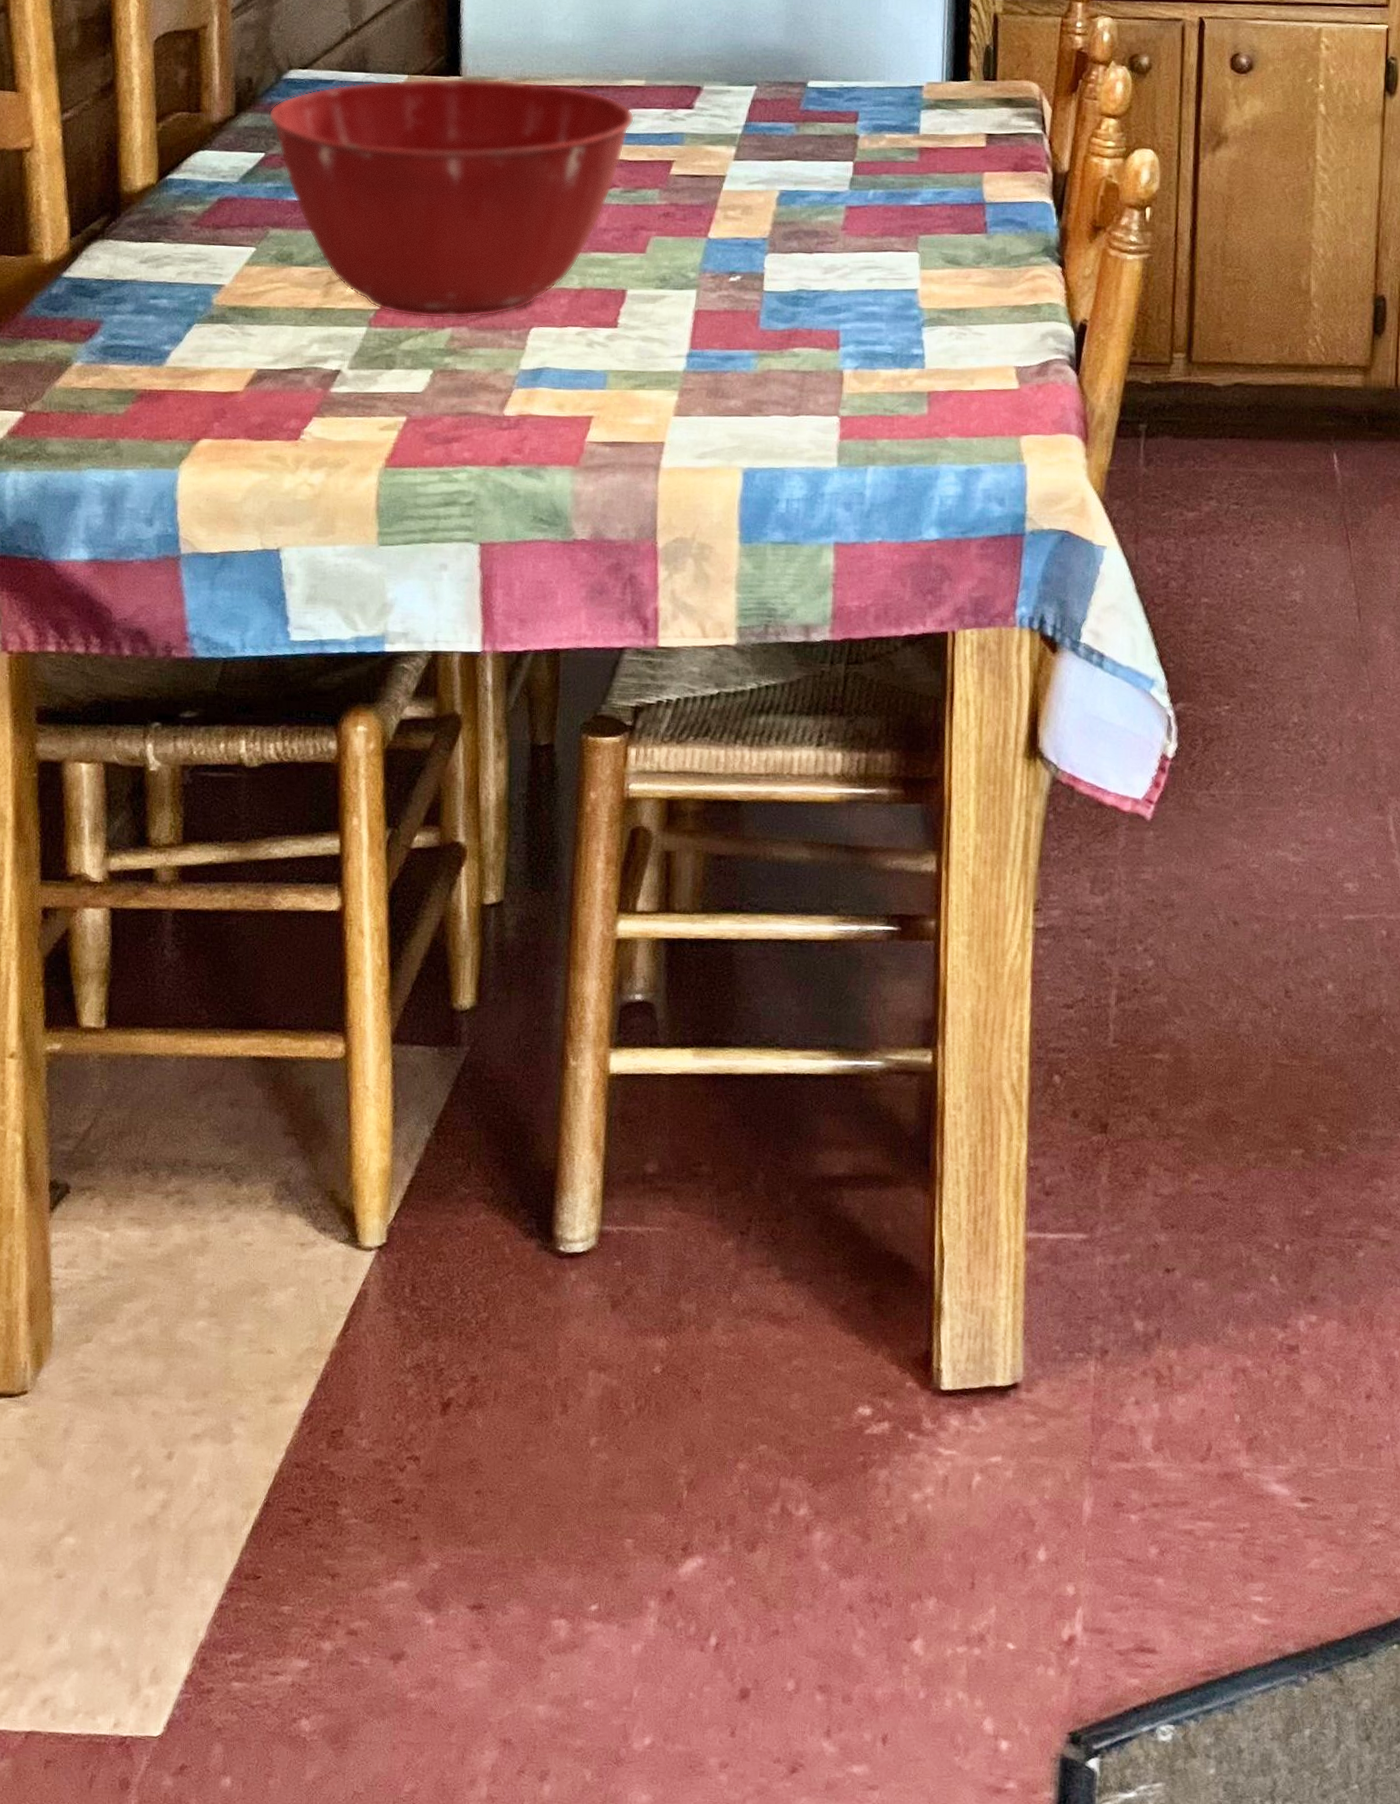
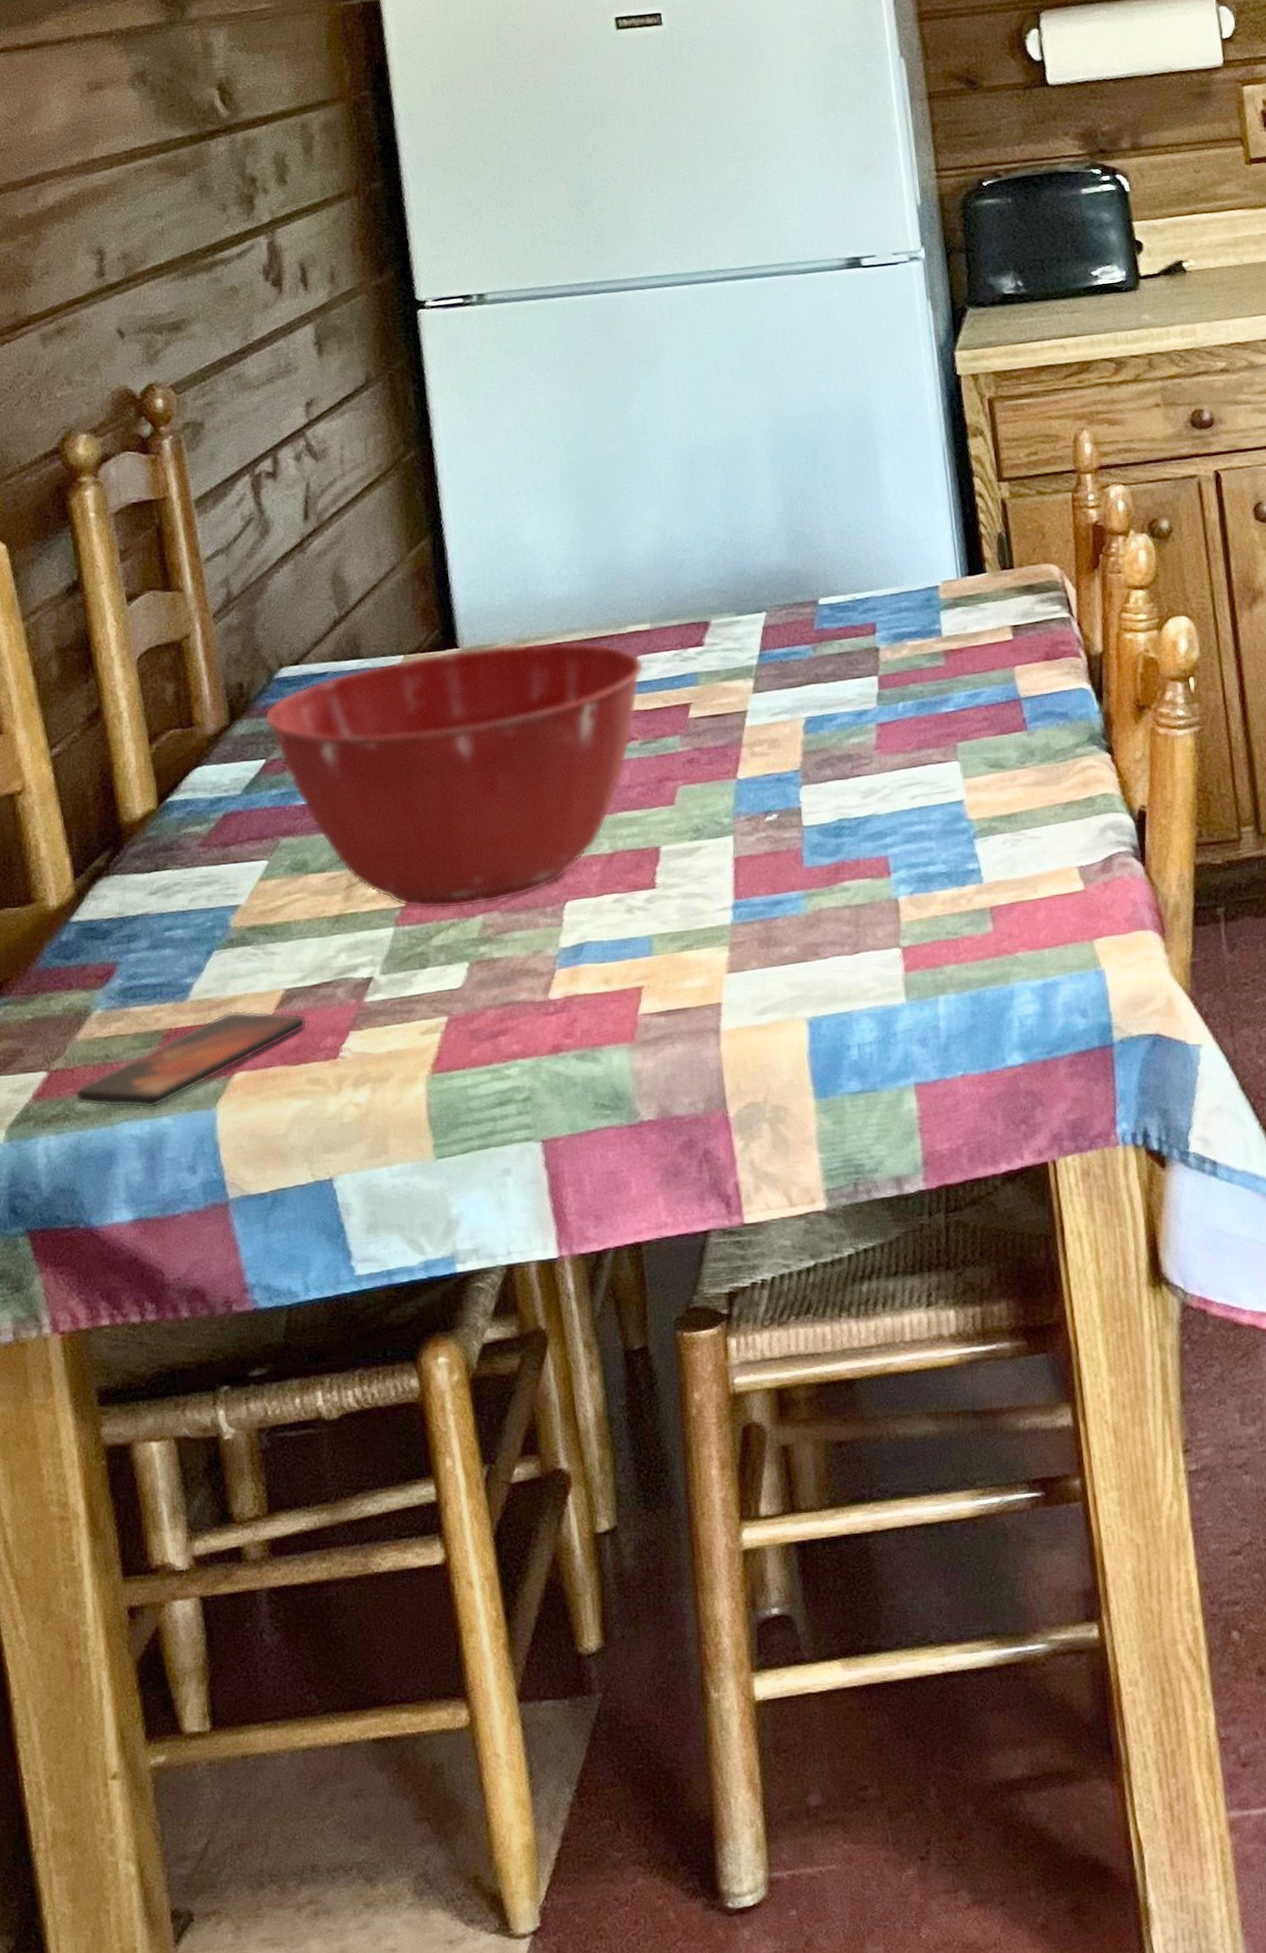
smartphone: none [46,381,275,461] -> present [73,1010,308,1109]

